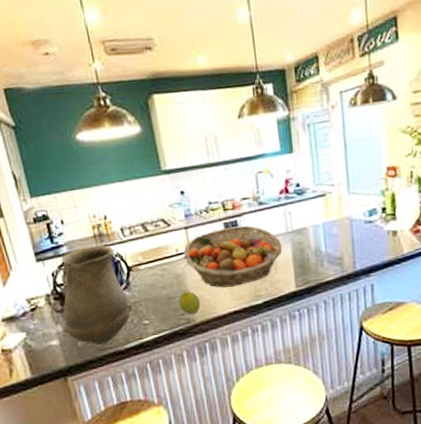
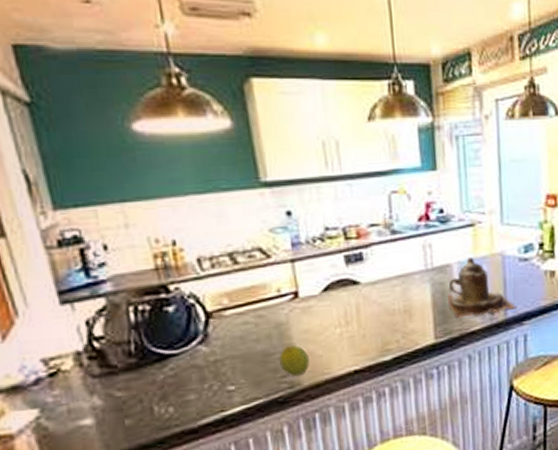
vase: present [61,245,133,345] -> none [99,282,212,422]
fruit basket: present [183,225,283,288] -> none [288,259,420,340]
teapot: none [305,221,365,271] -> present [447,257,518,319]

